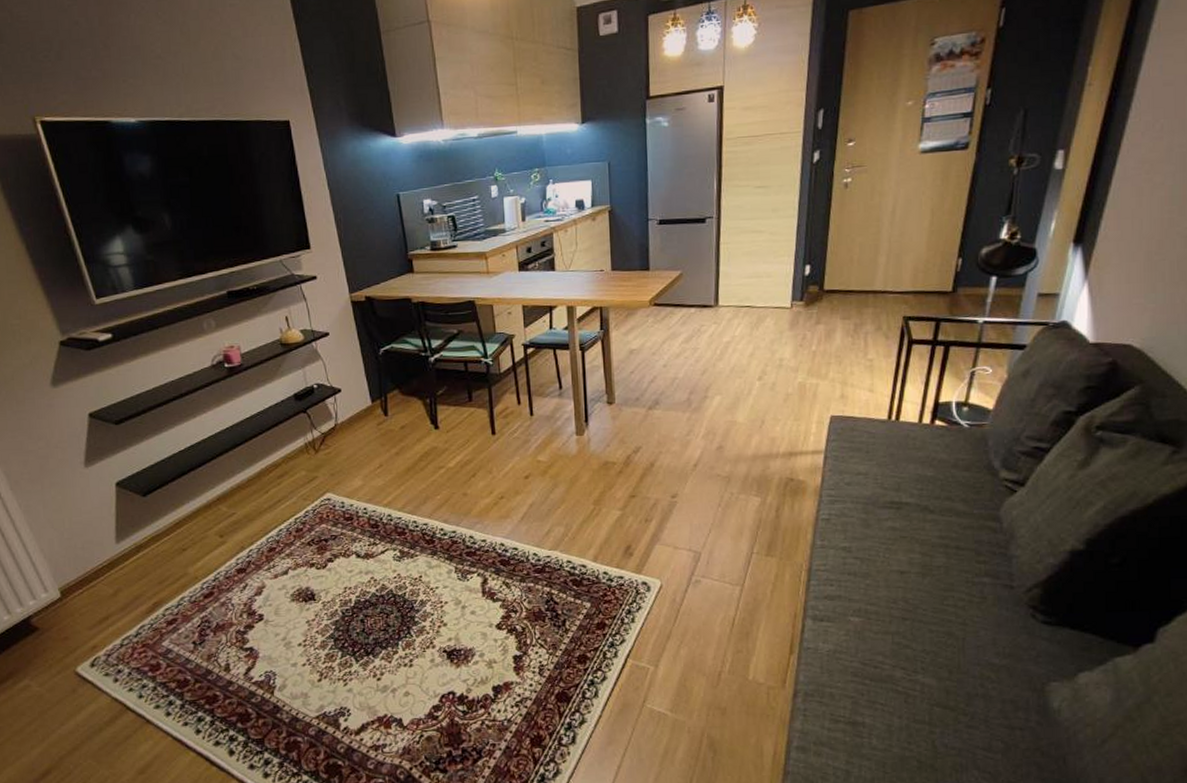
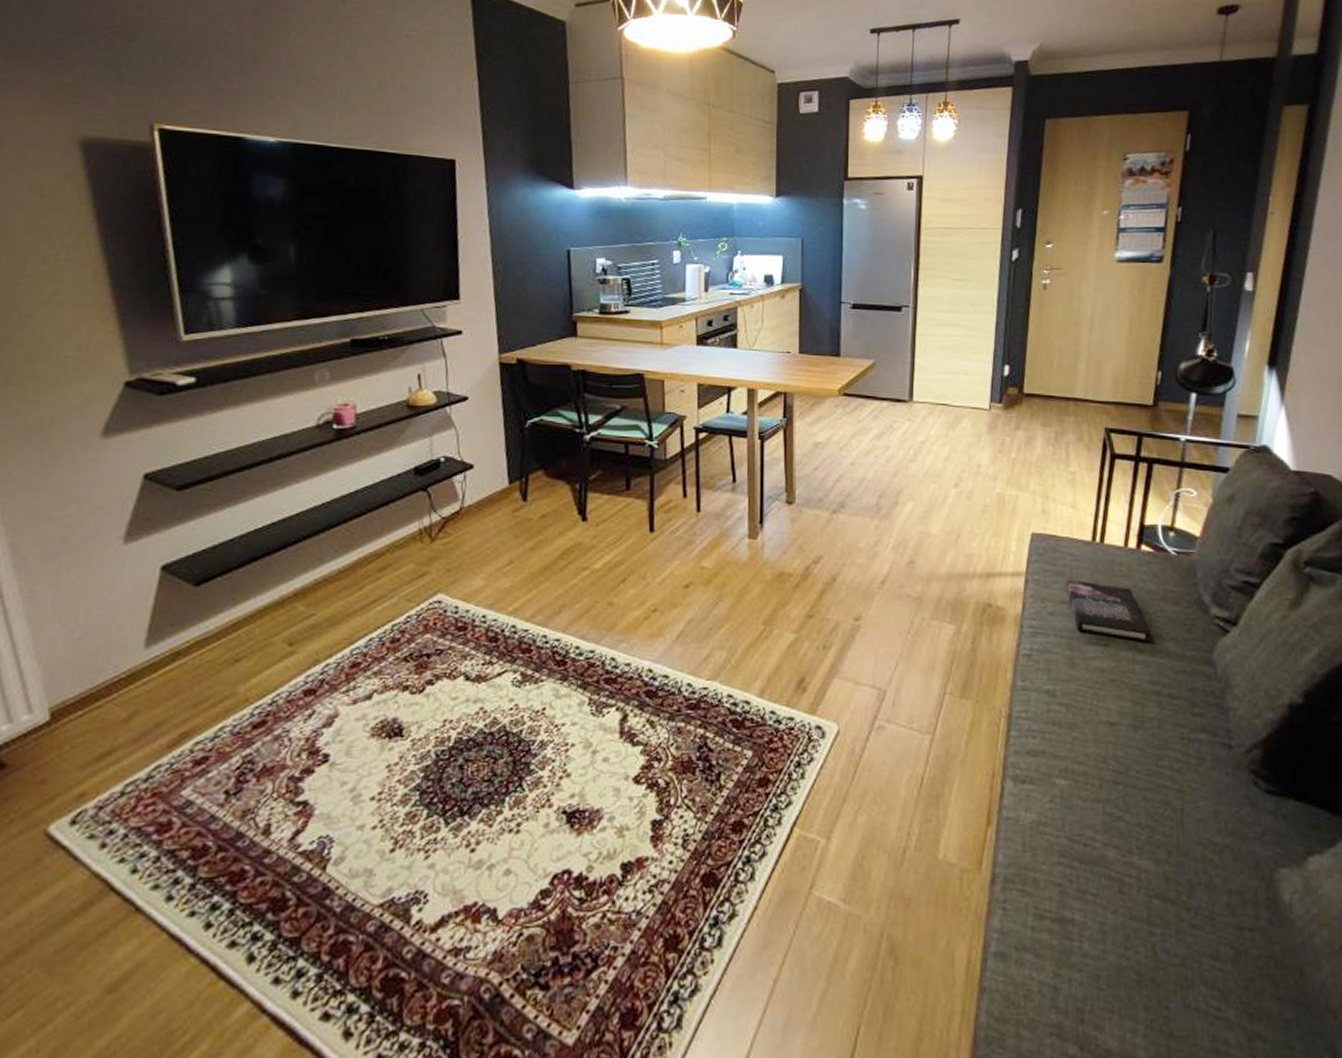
book: none [862,453,941,504] -> present [1066,579,1151,642]

